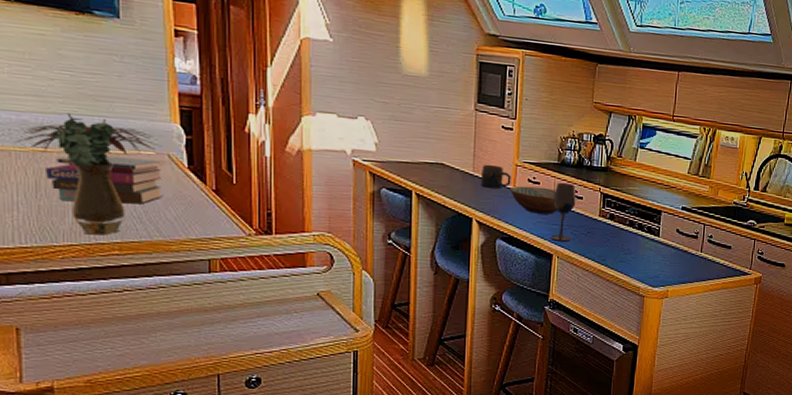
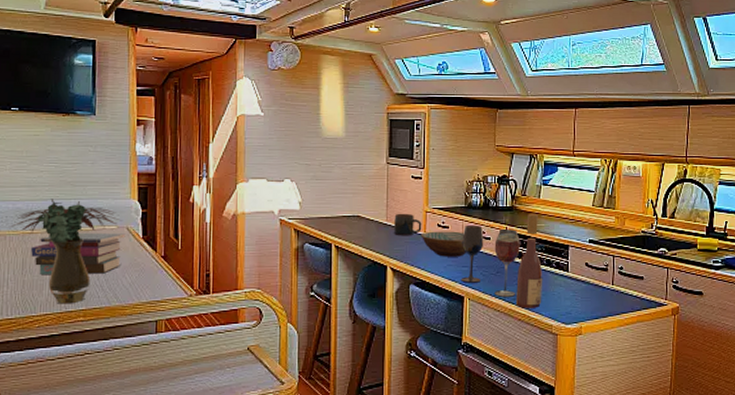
wineglass: none [584,190,613,258] -> present [494,229,520,297]
wine bottle: none [604,176,634,270] -> present [515,214,543,308]

